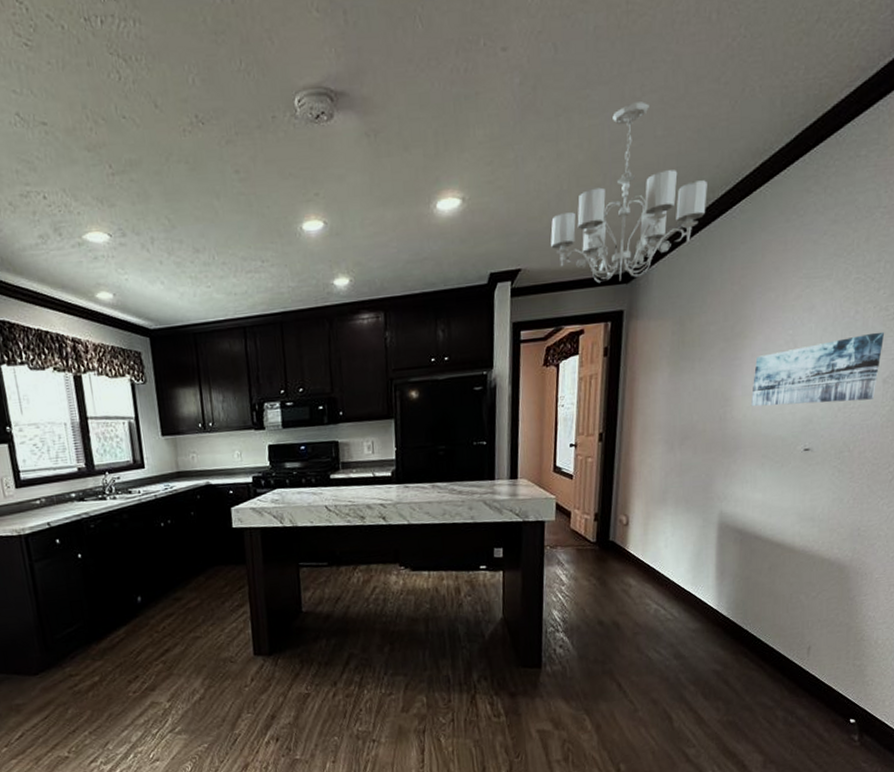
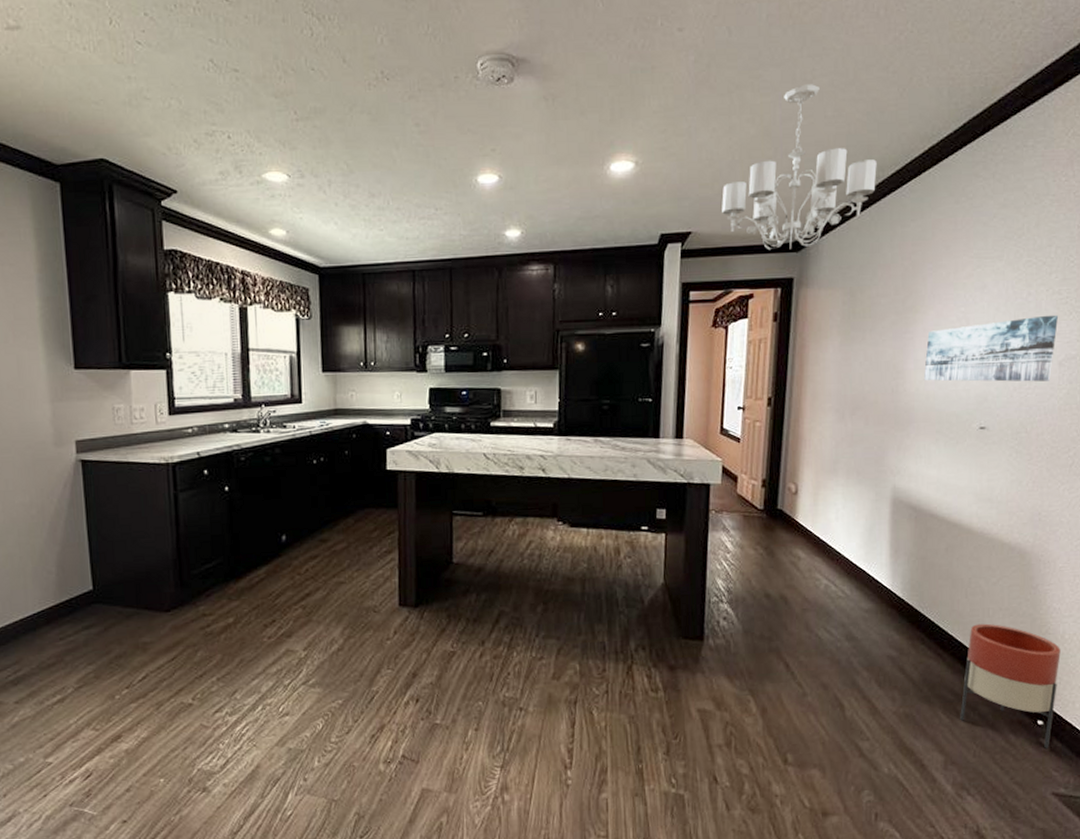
planter: none [779,634,874,743] -> present [960,623,1061,748]

